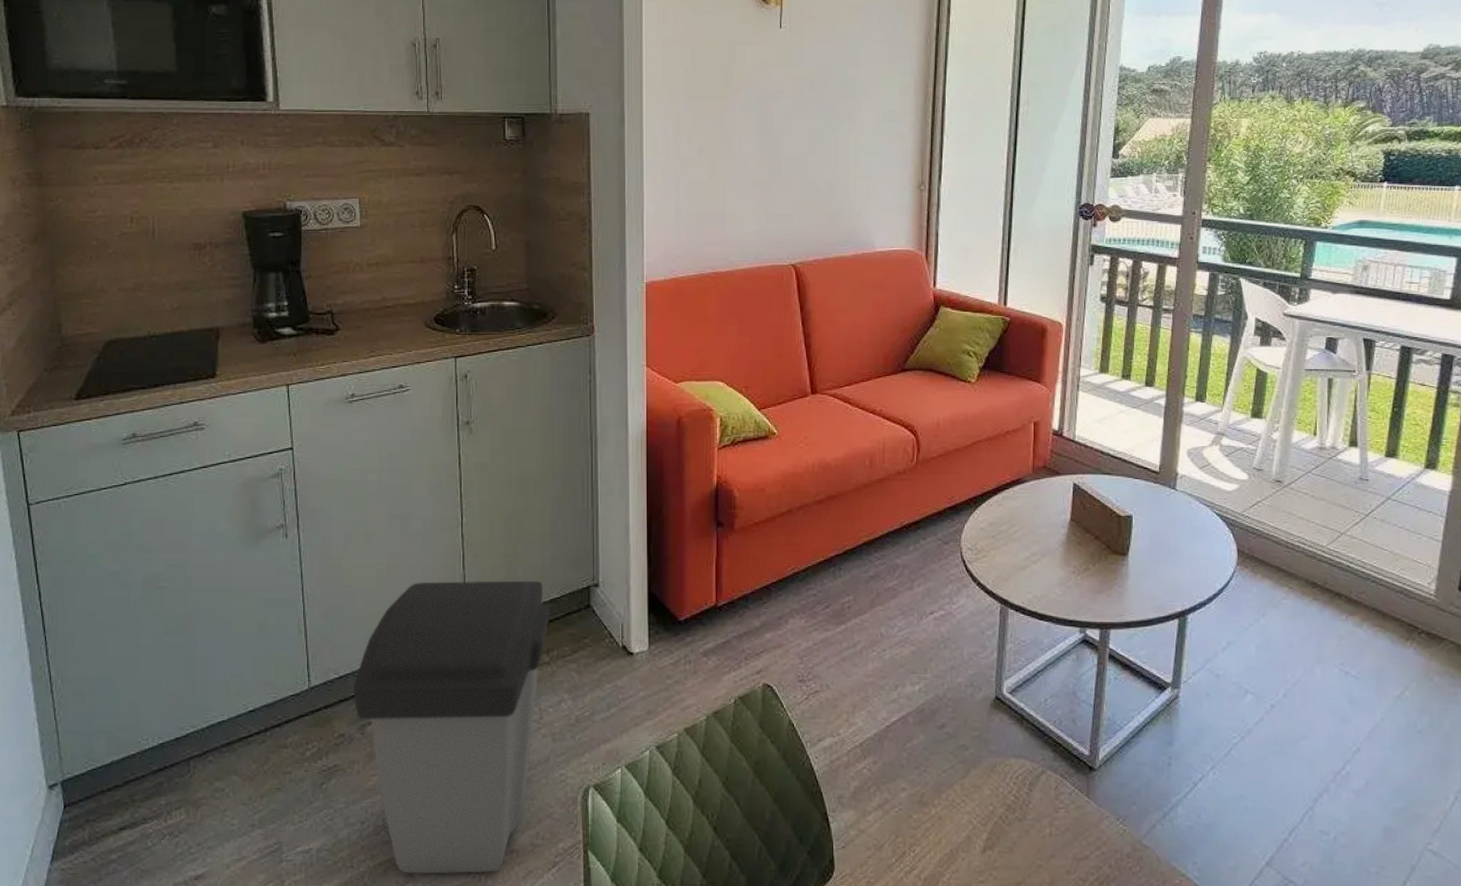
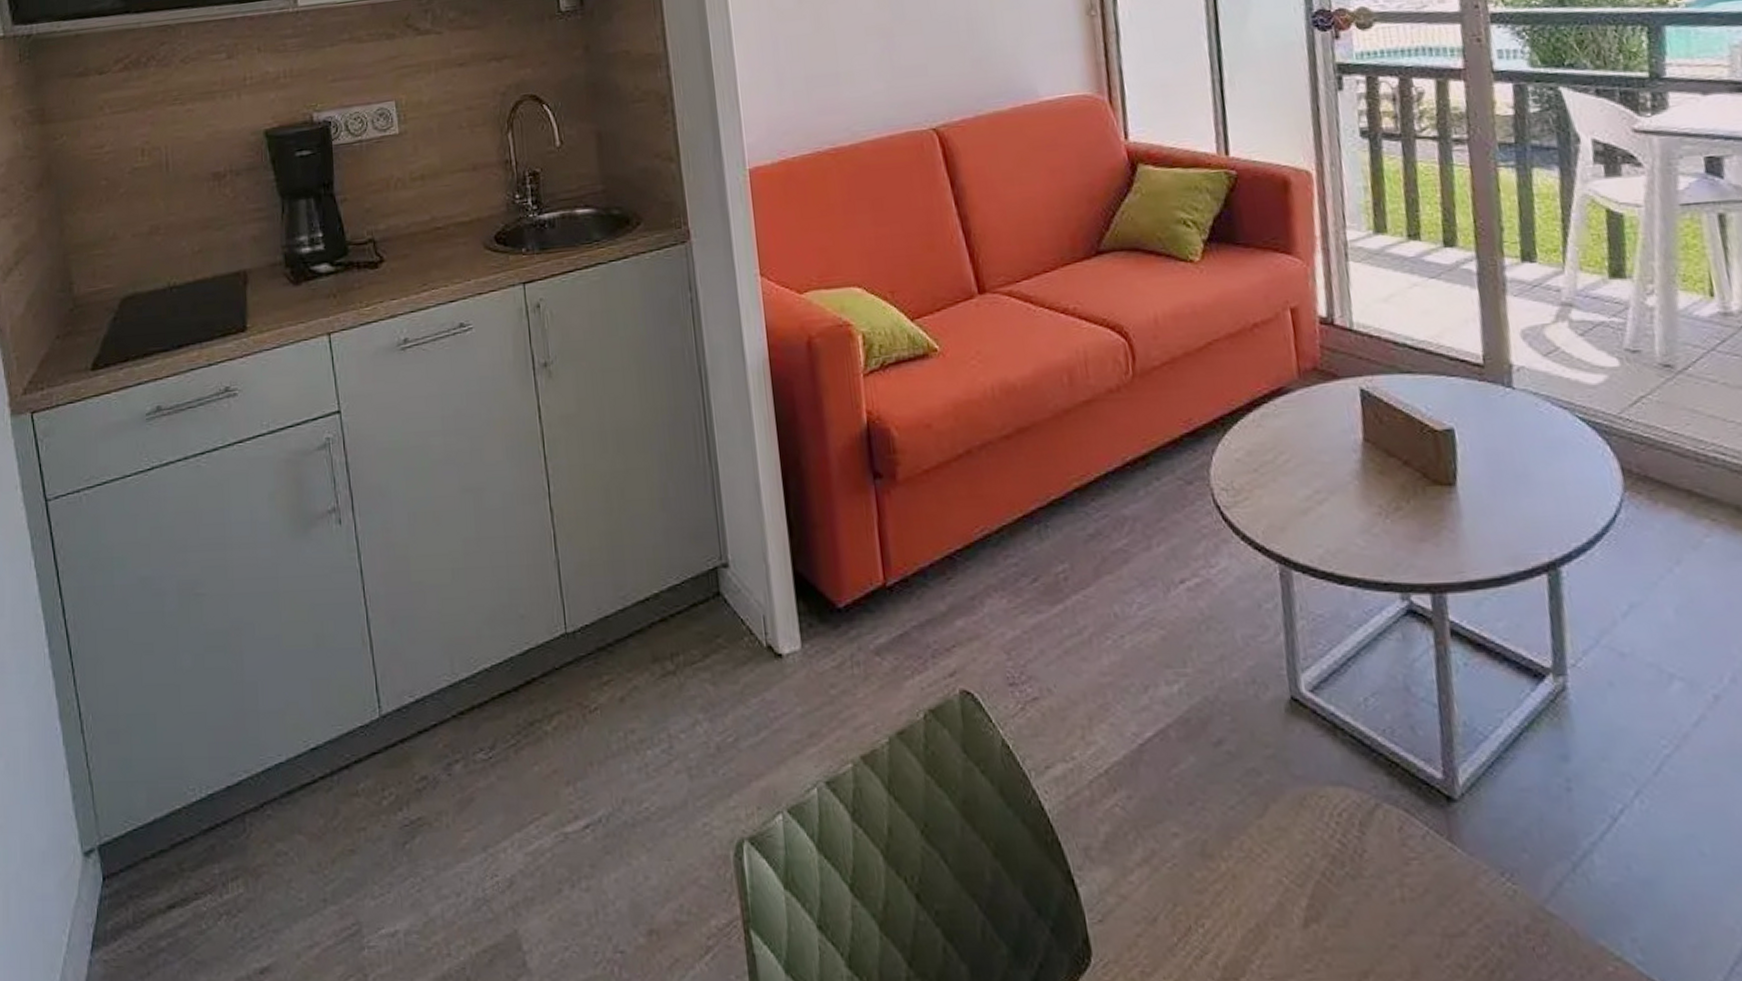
trash can: present [353,580,549,874] -> none [433,563,670,965]

